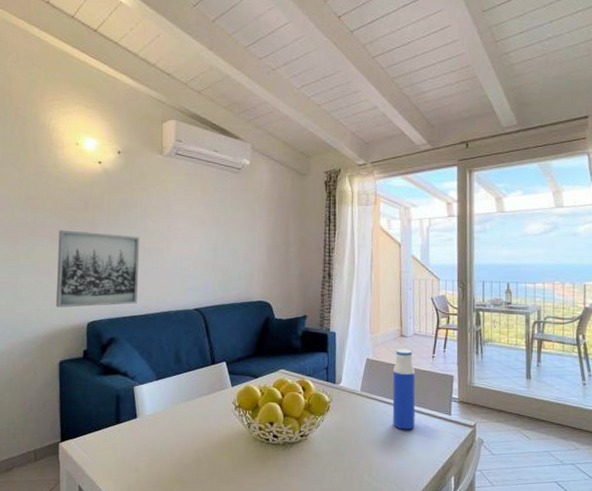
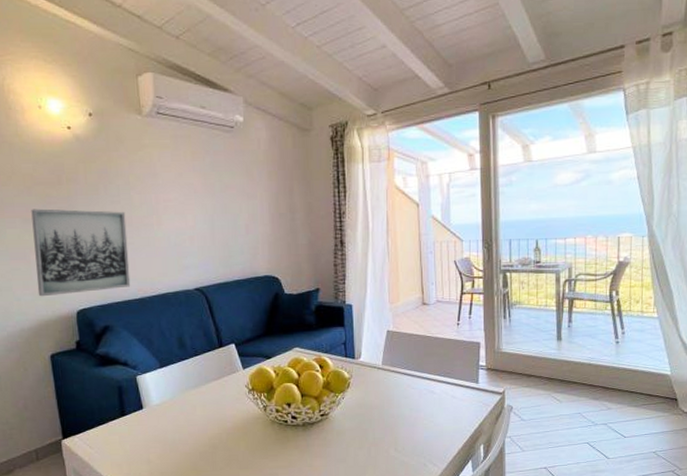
water bottle: present [392,349,416,430] -> none [415,317,441,402]

